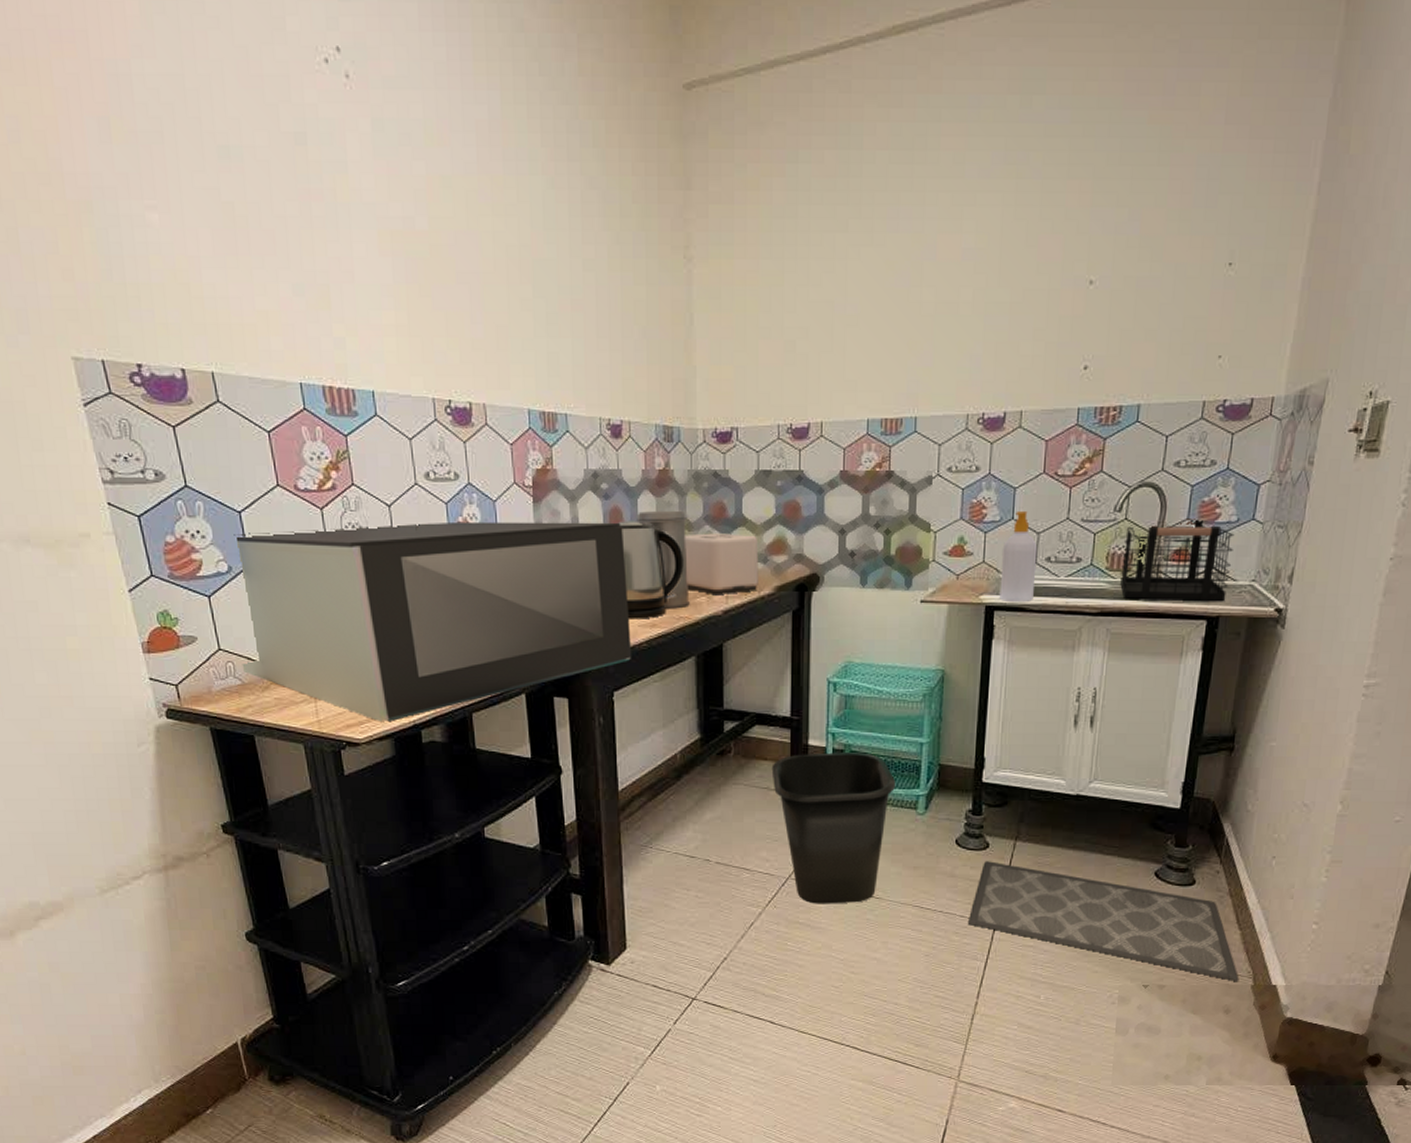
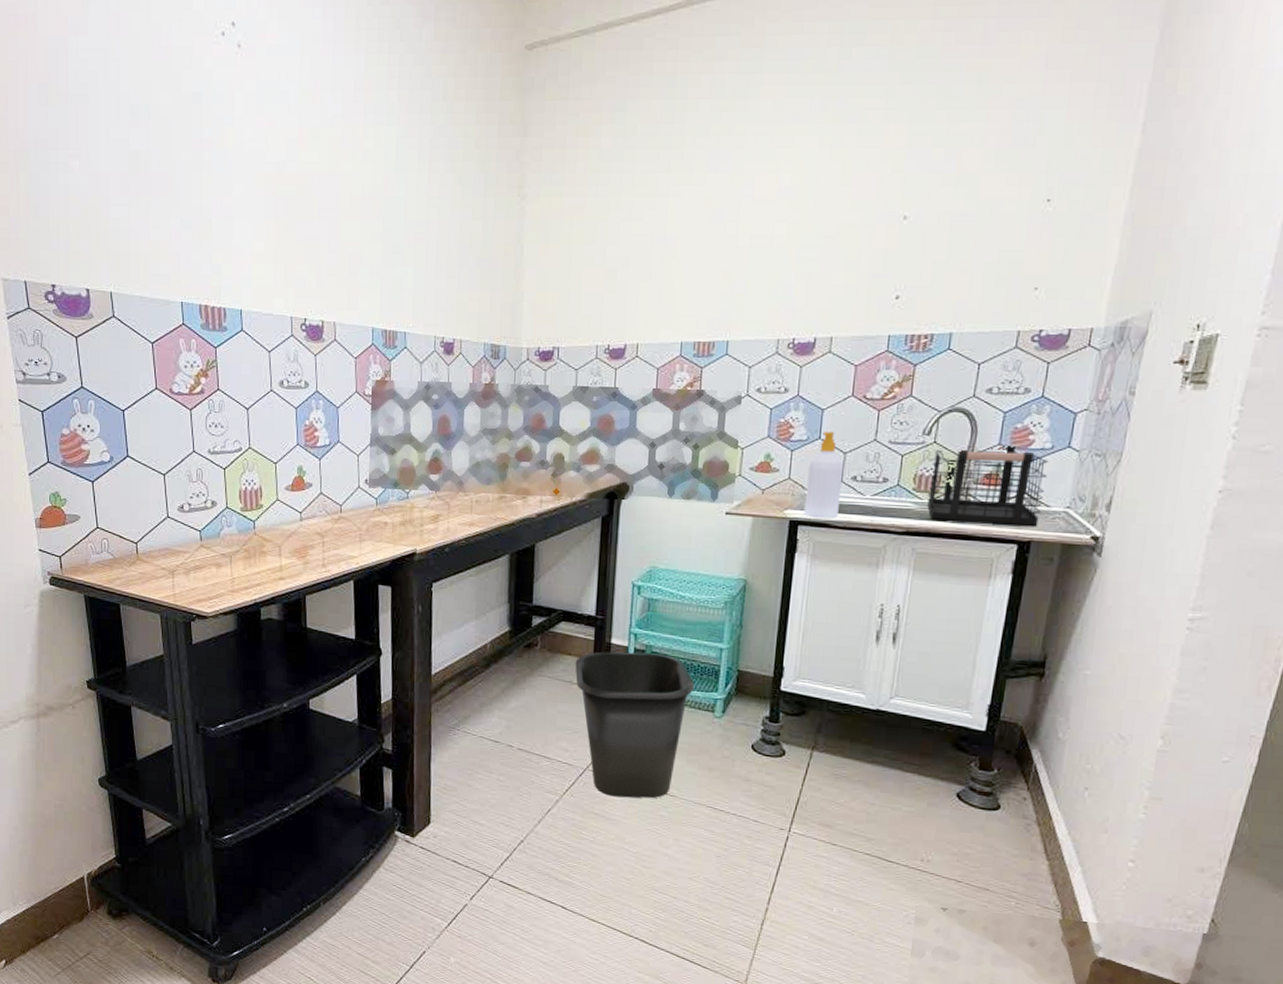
microwave: present [234,521,632,723] -> none [114,424,452,599]
kettle: present [617,521,684,619] -> none [444,428,503,518]
canister: present [636,510,690,609] -> none [462,420,508,510]
toaster: present [685,533,759,596] -> none [504,442,573,500]
bath mat: present [967,861,1239,981] -> none [761,768,1046,914]

